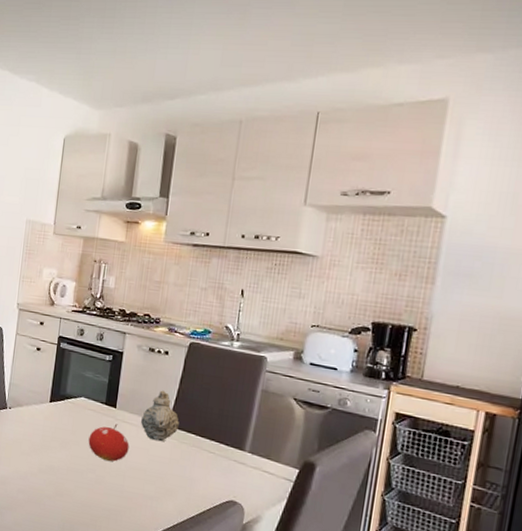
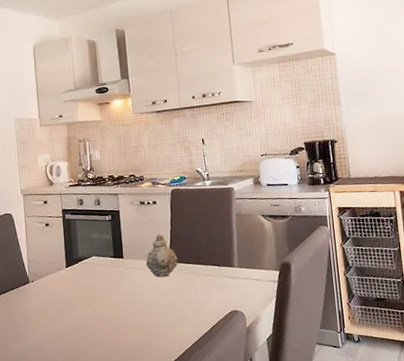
fruit: present [88,424,130,462] -> none [106,271,142,305]

